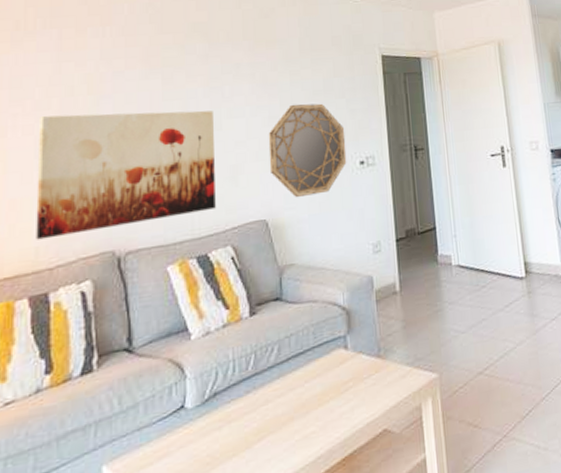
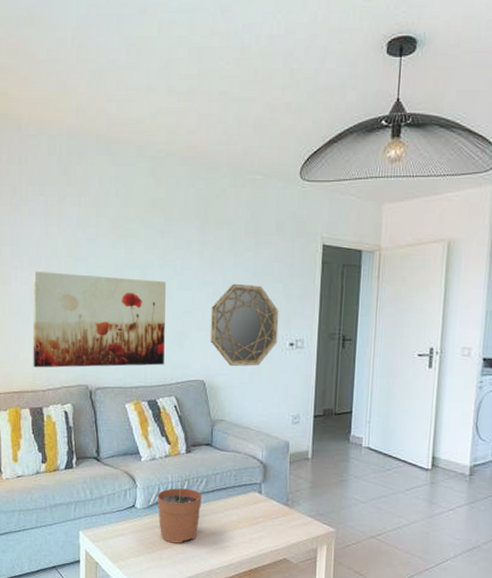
plant pot: none [214,348,275,449] -> present [157,477,203,544]

